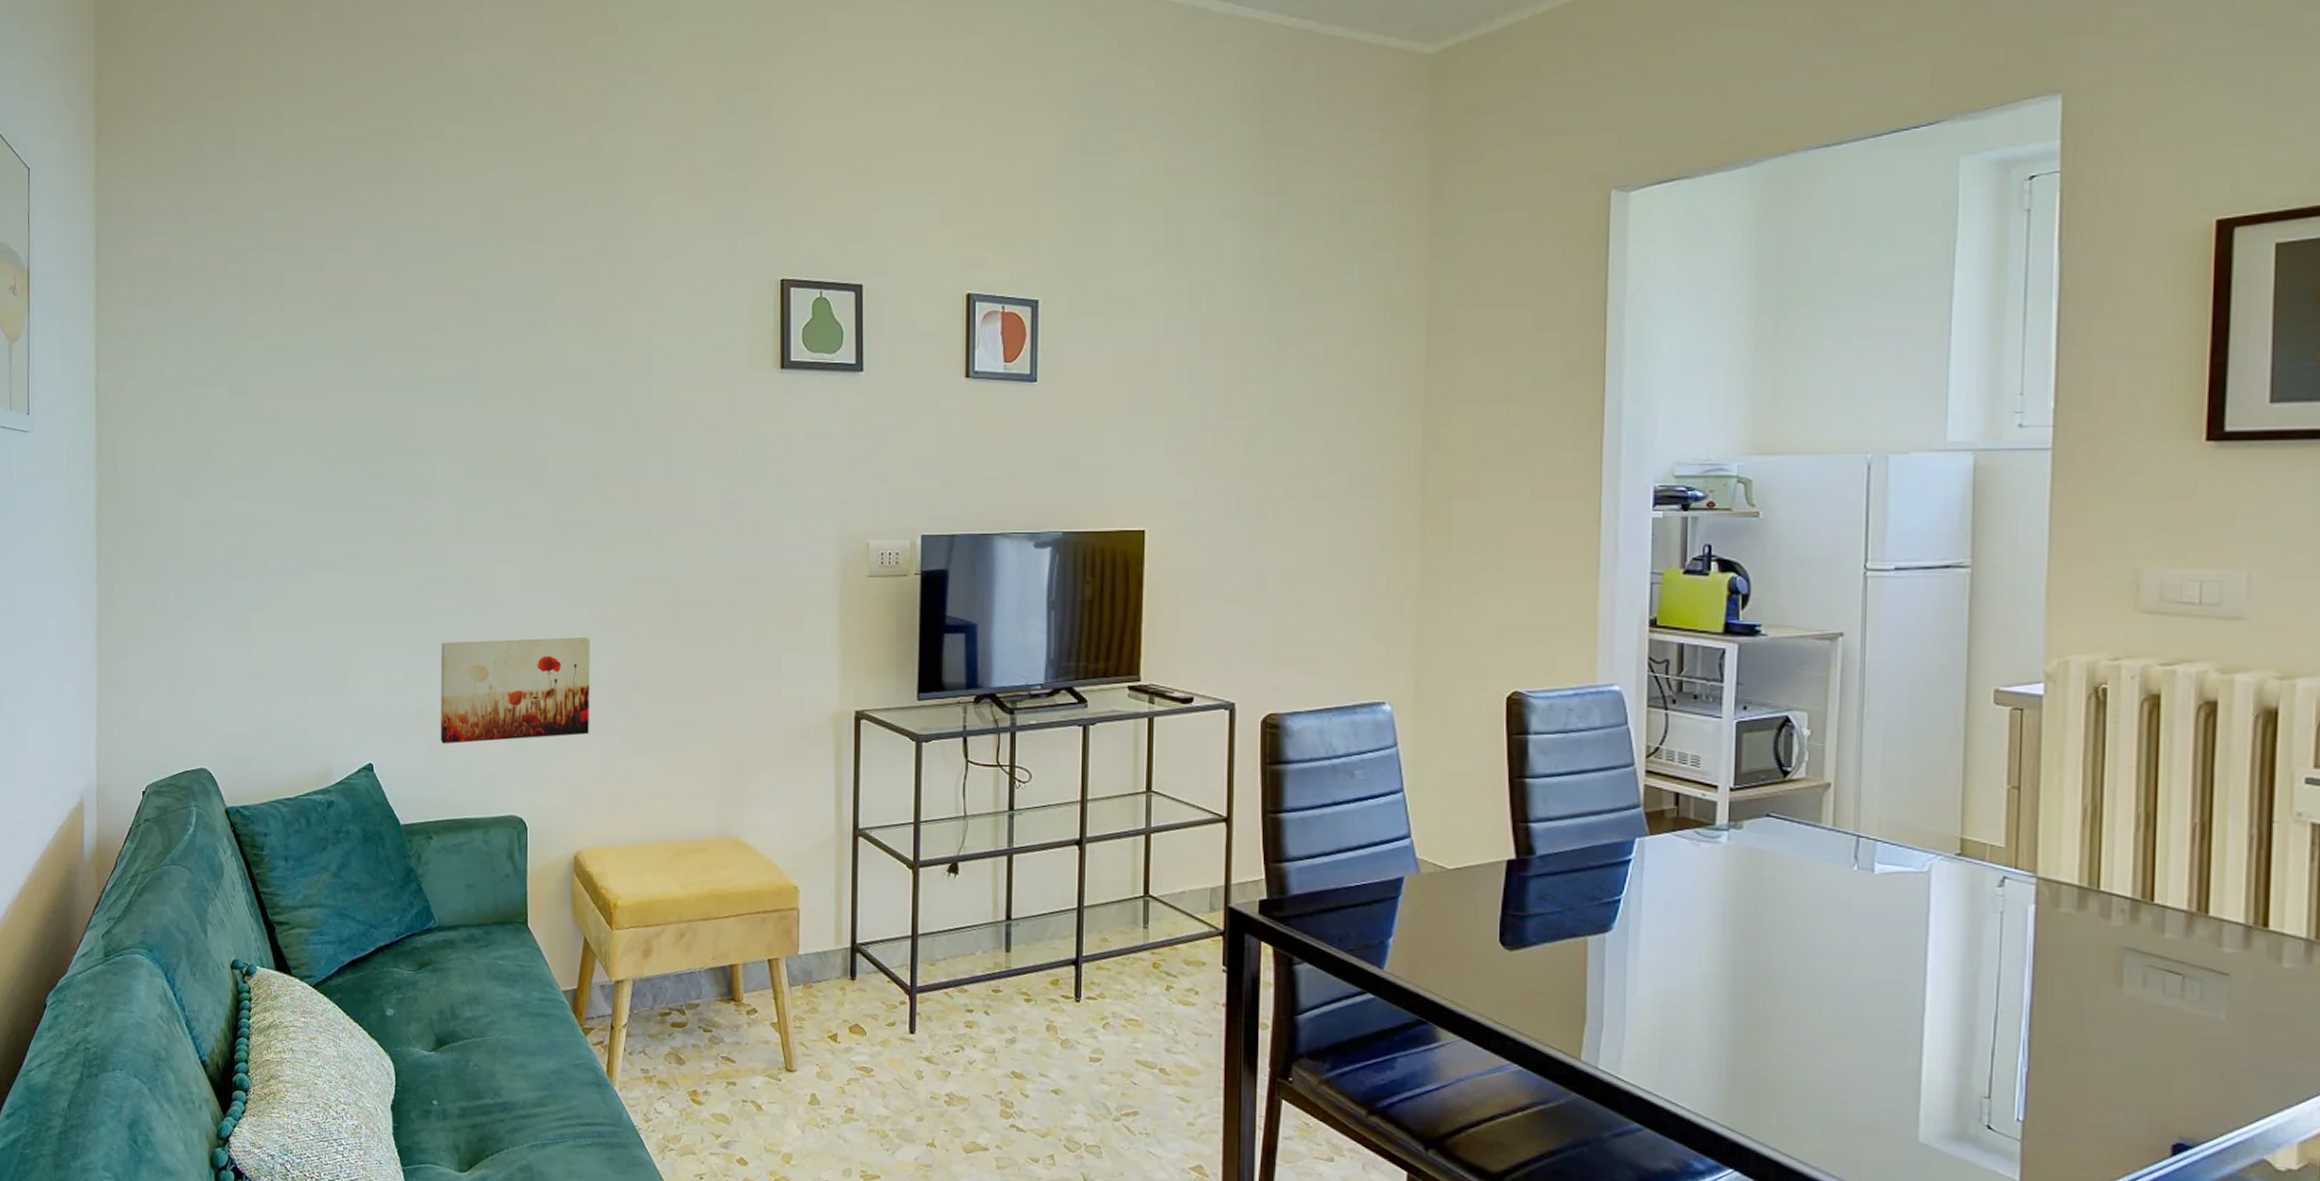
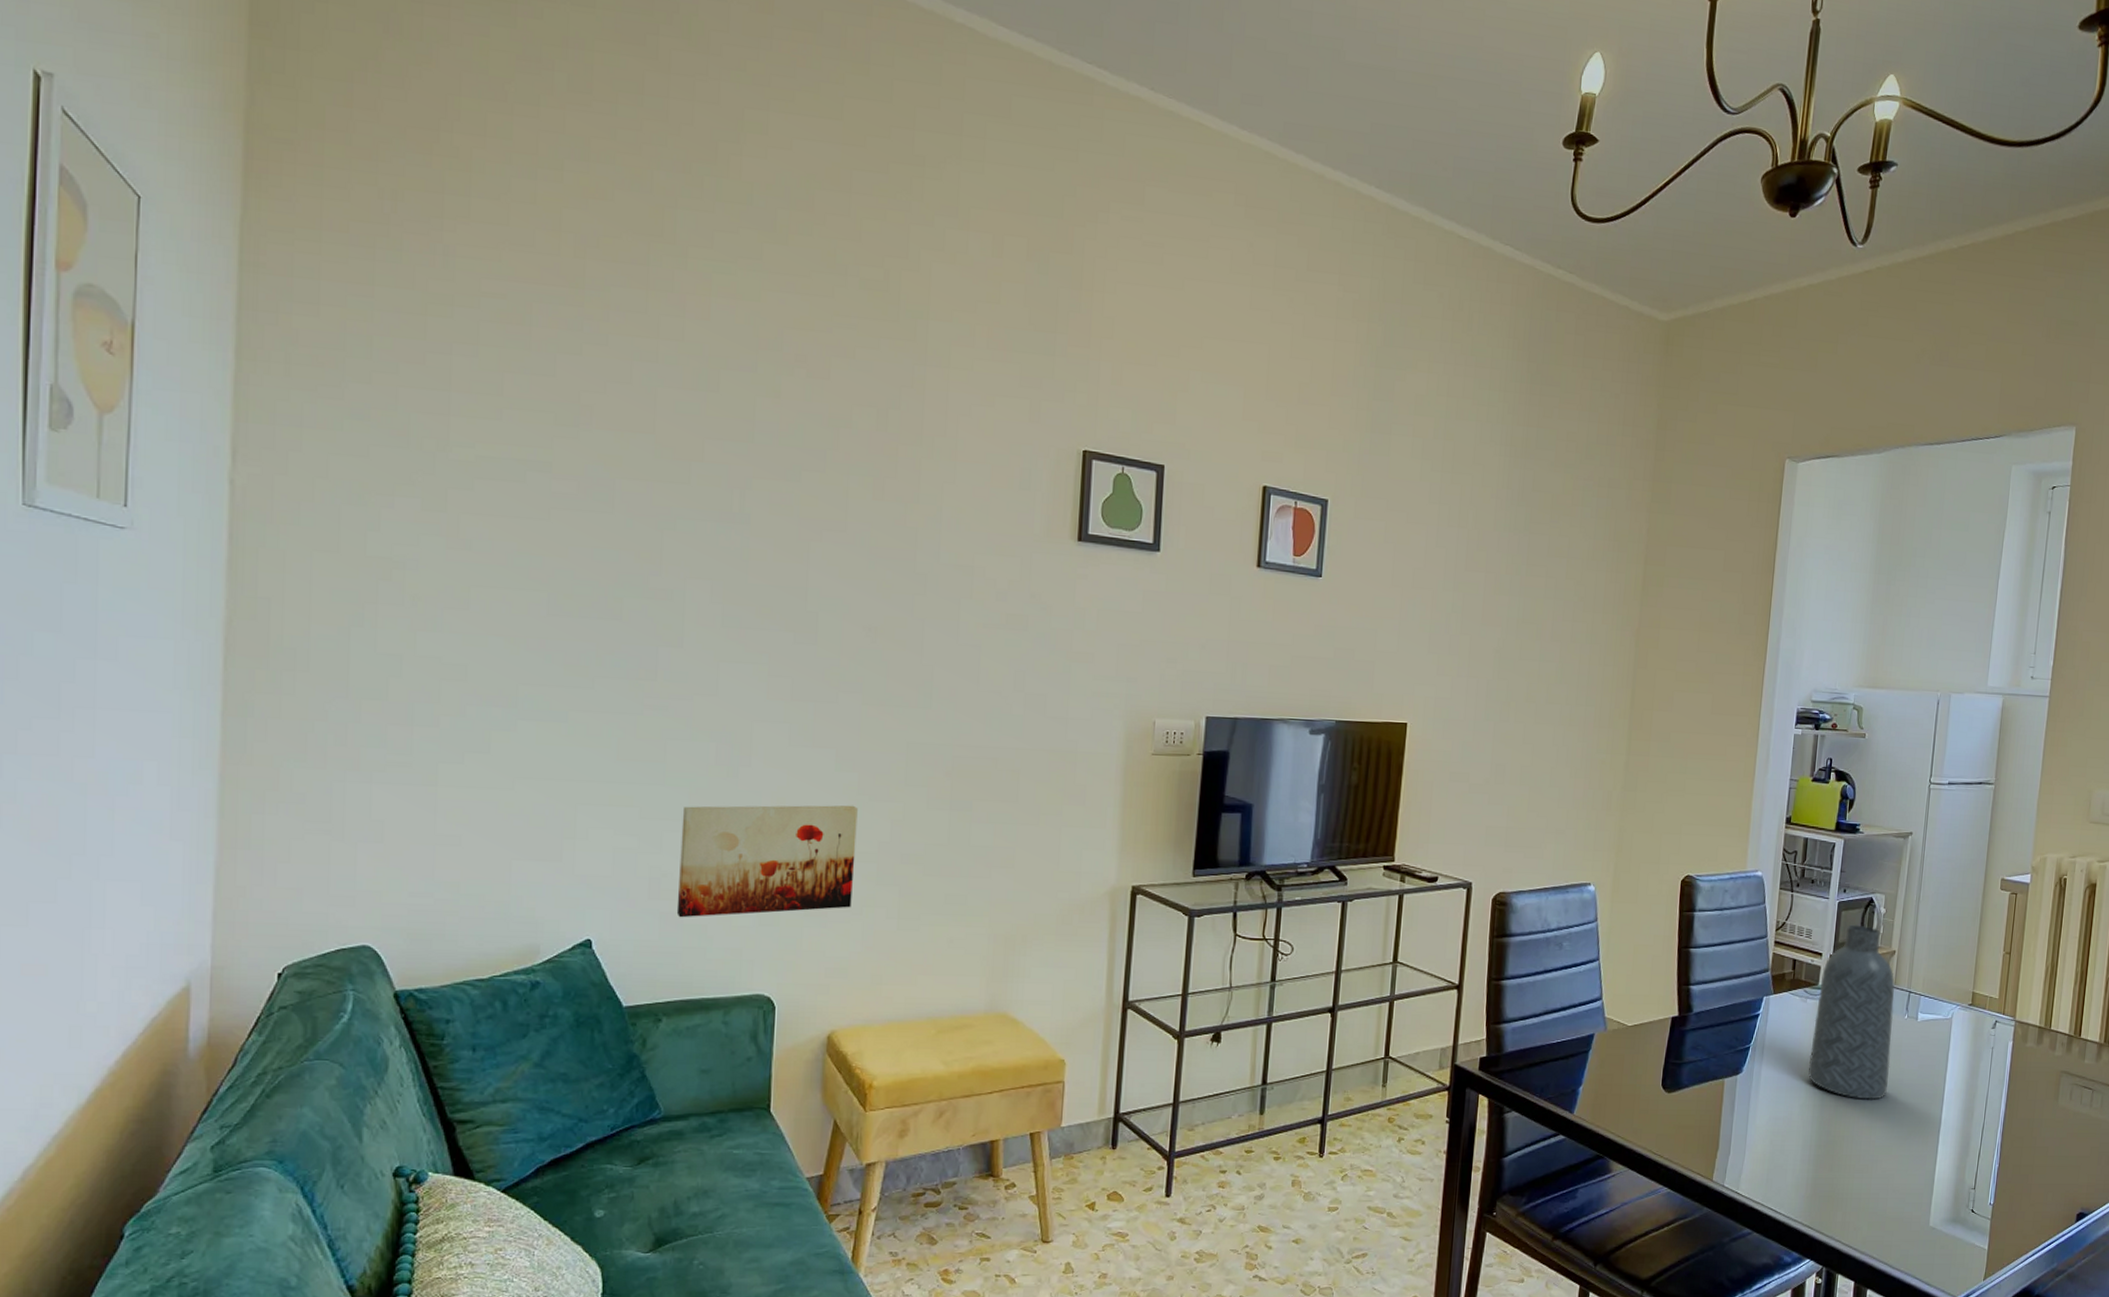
vase: none [1709,750,1836,973] -> present [1808,924,1895,1100]

